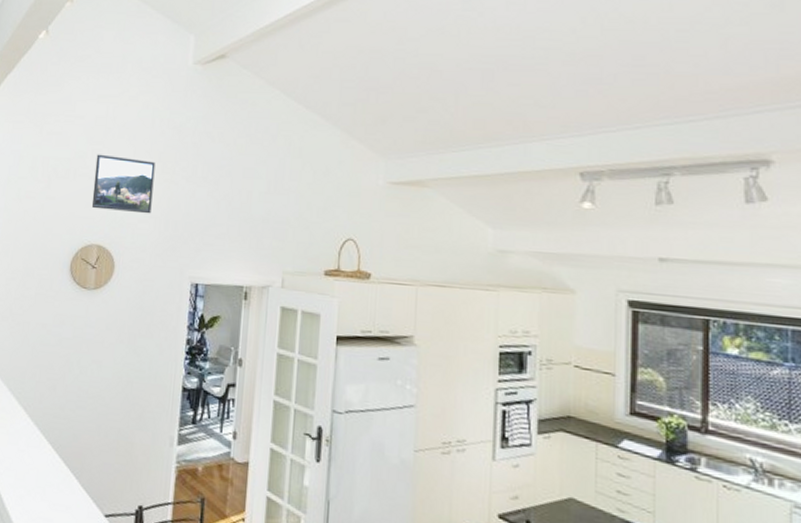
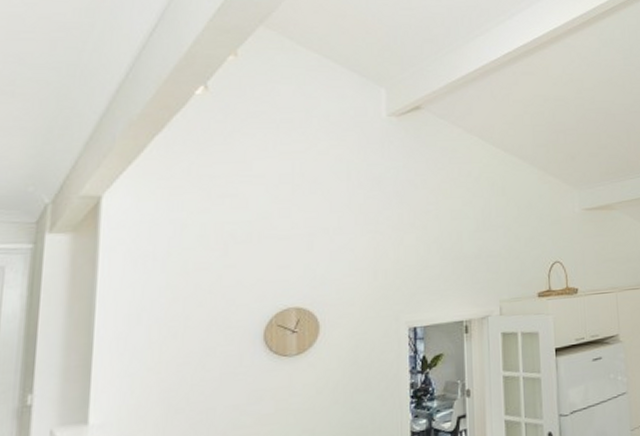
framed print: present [91,154,156,214] -> none [284,212,356,271]

